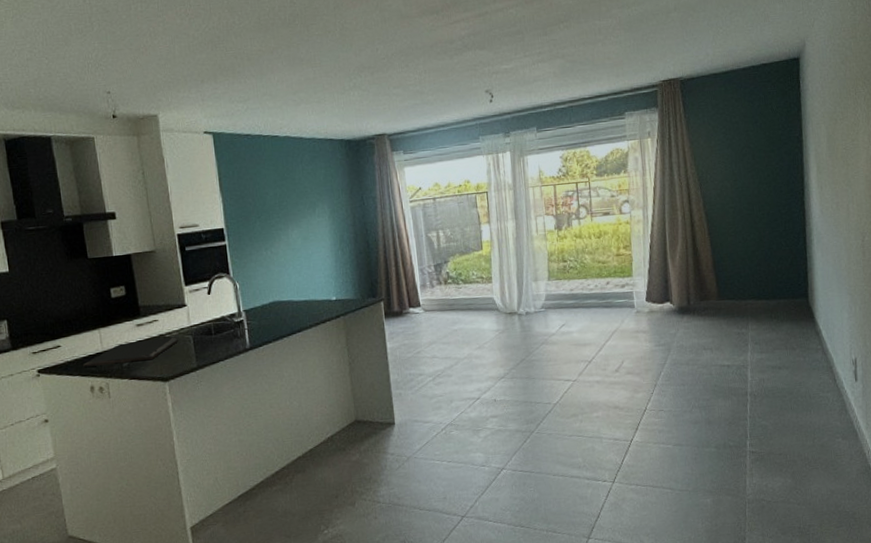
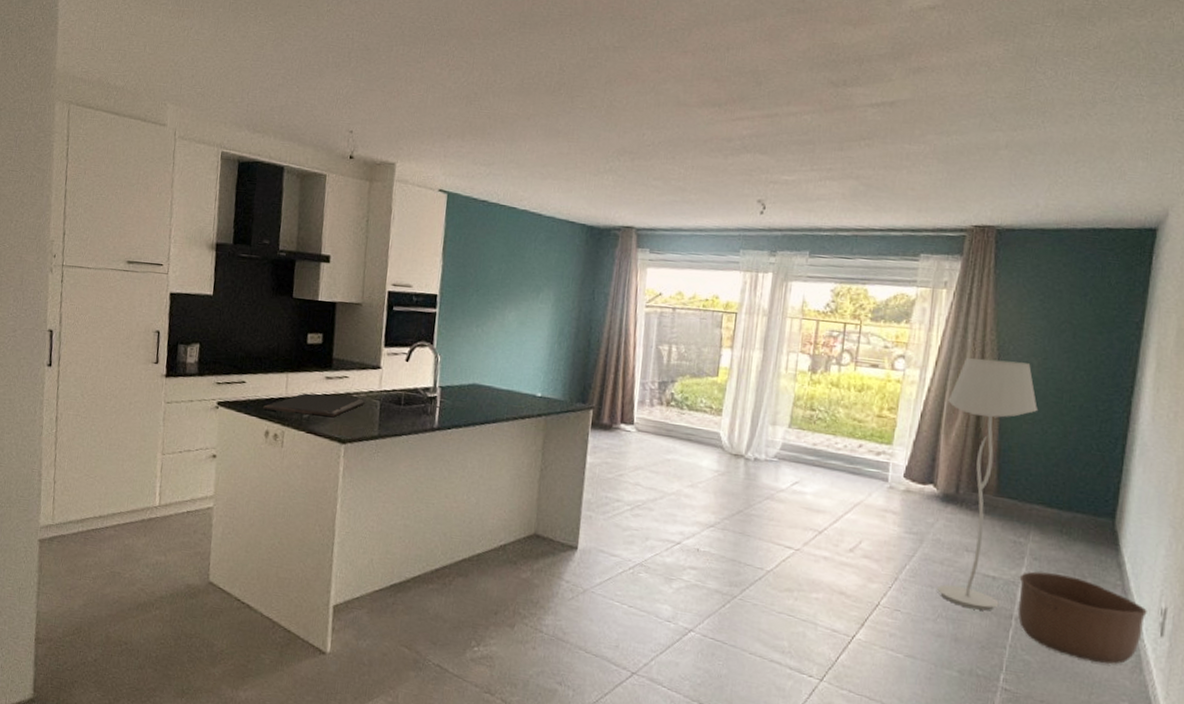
floor lamp: none [668,187,738,395] -> present [937,358,1039,611]
basket: none [747,350,843,414] -> present [1018,571,1147,664]

